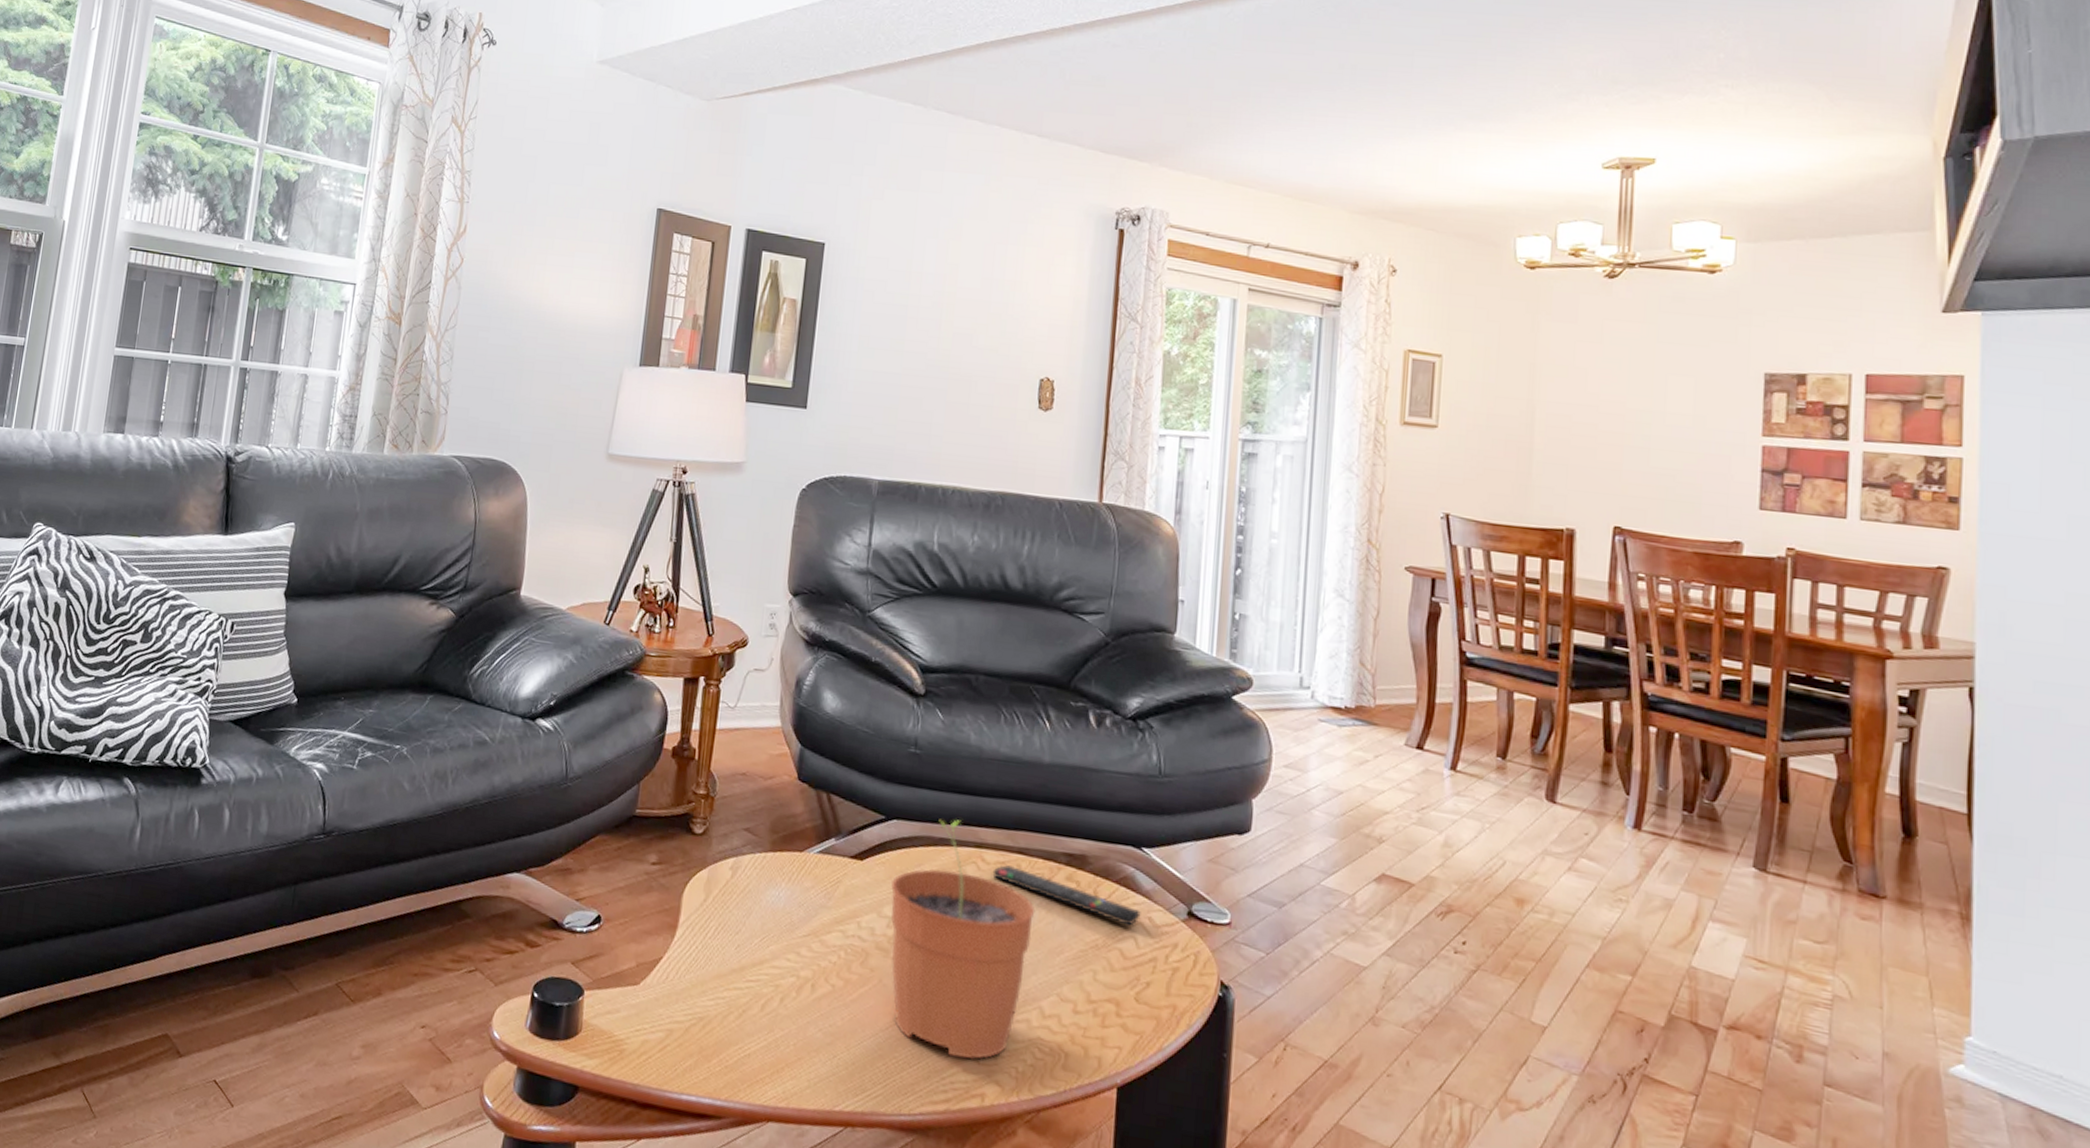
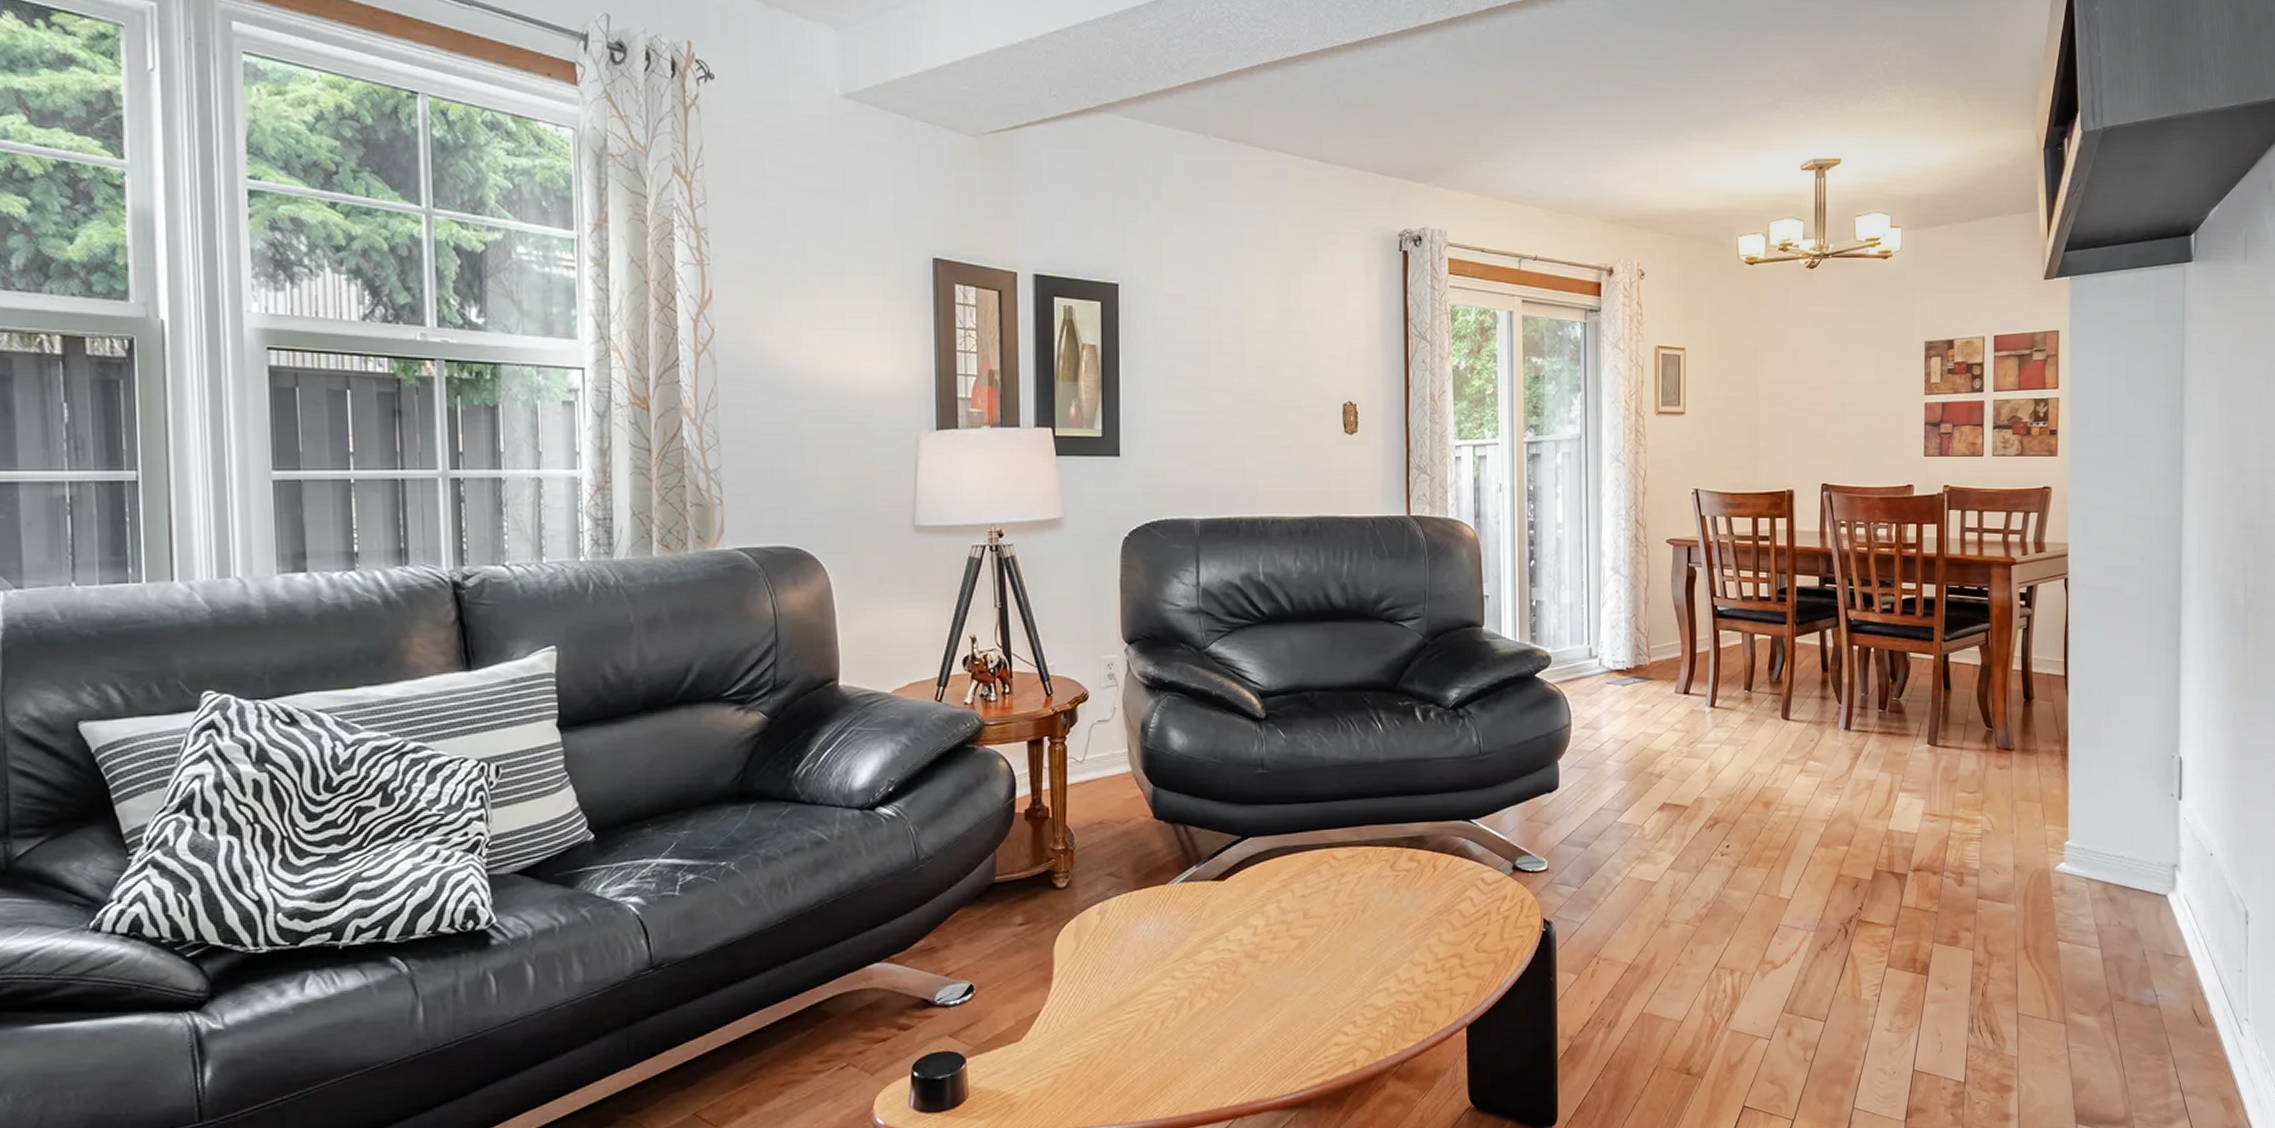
plant pot: present [891,819,1036,1060] -> none [1254,826,1384,1035]
remote control: present [992,865,1141,926] -> none [1343,858,1474,889]

